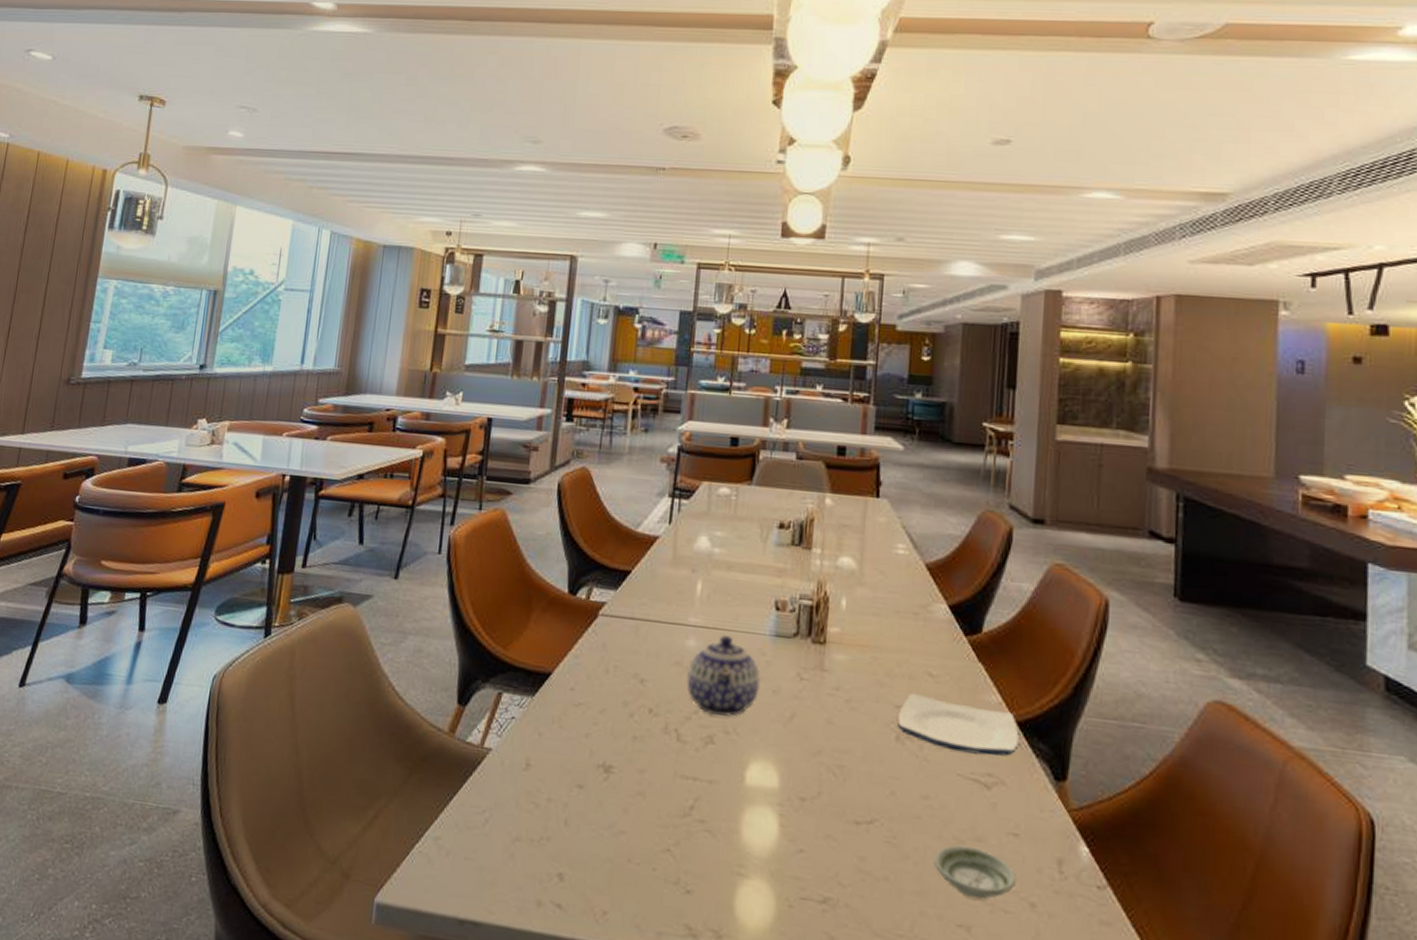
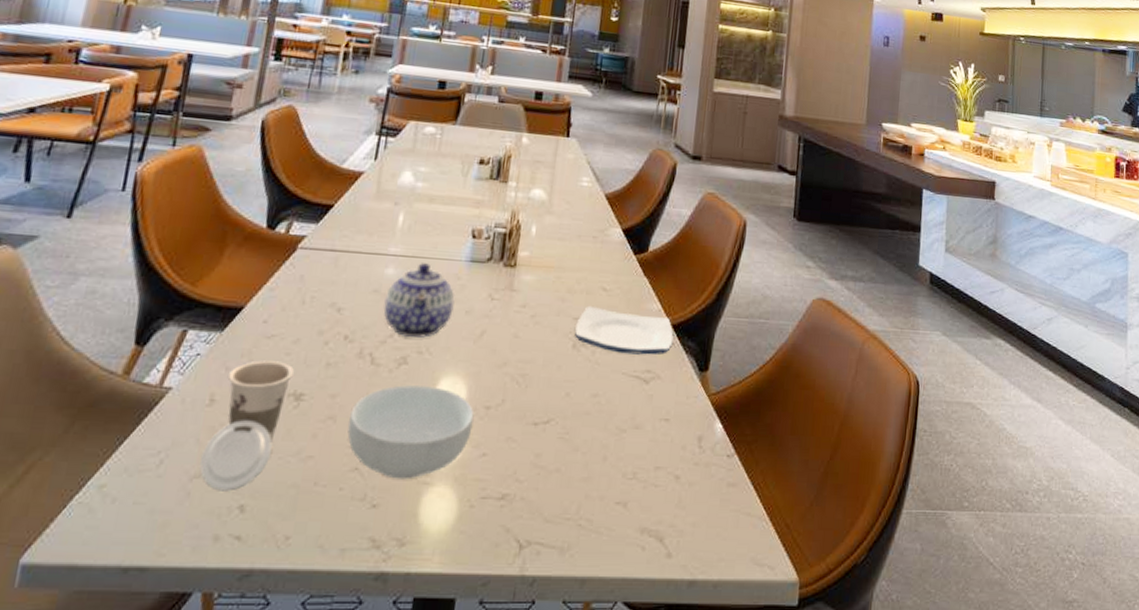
cup: none [520,728,603,858] -> present [200,360,295,492]
cereal bowl: none [657,766,788,868] -> present [347,385,474,480]
saucer: present [933,845,1016,900] -> none [598,433,665,478]

